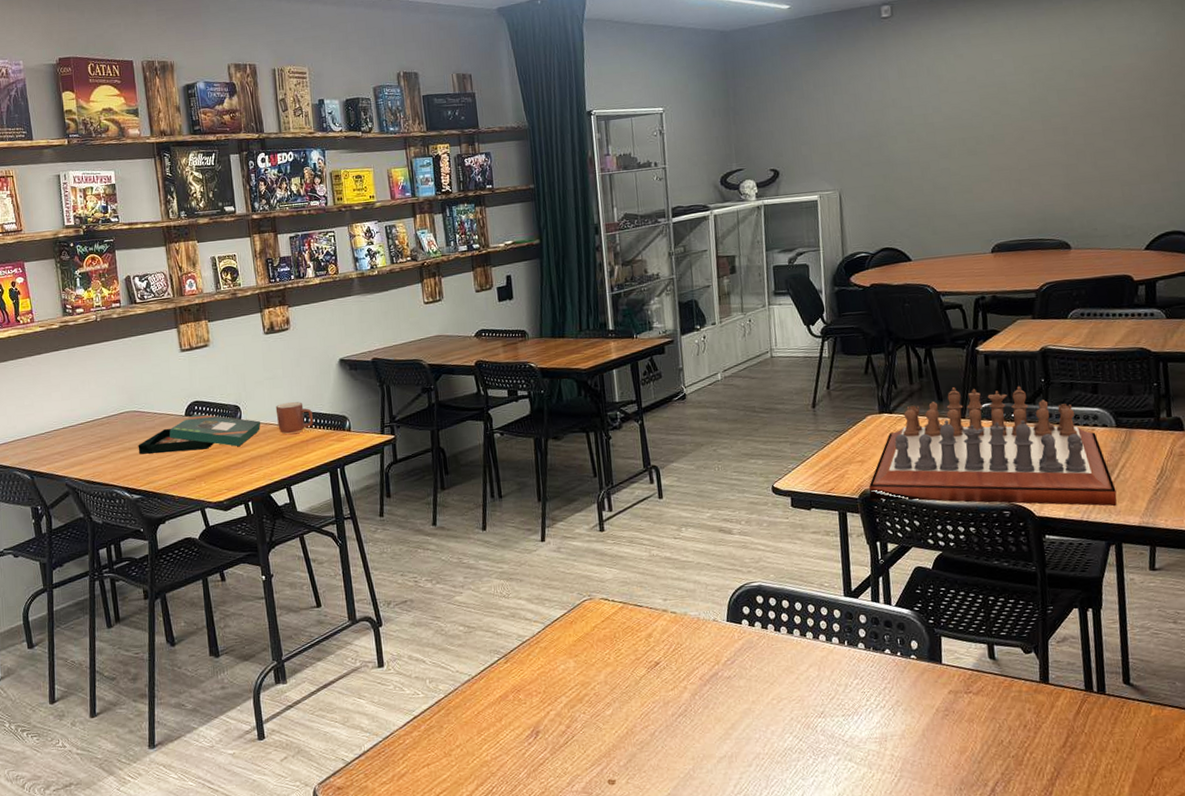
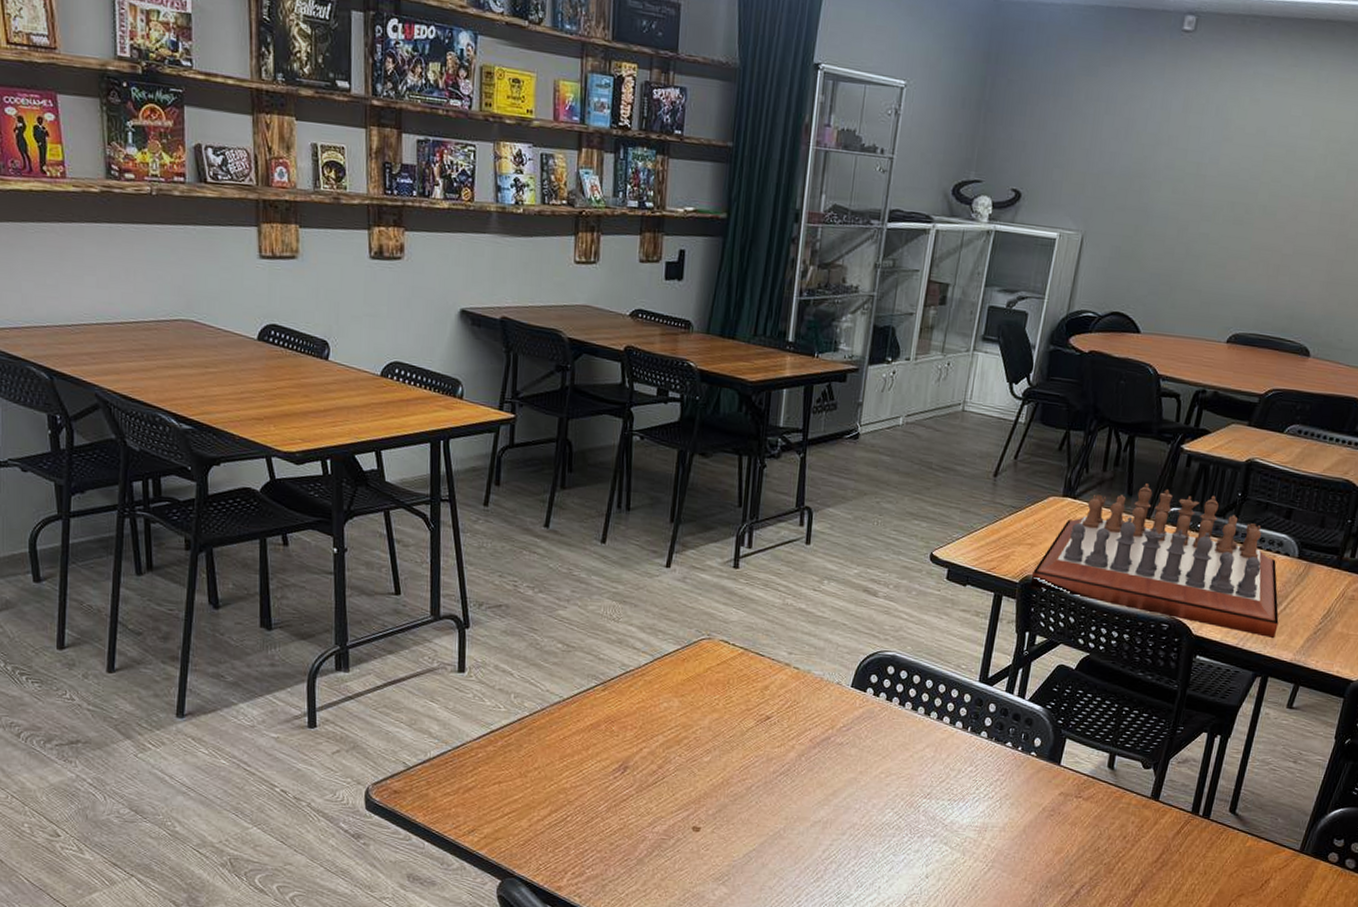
board game: present [138,413,261,455] -> none [193,339,353,390]
mug: present [275,402,314,435] -> none [373,349,420,390]

